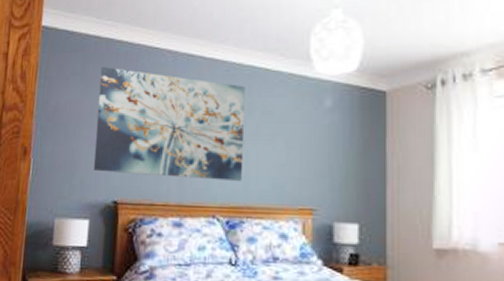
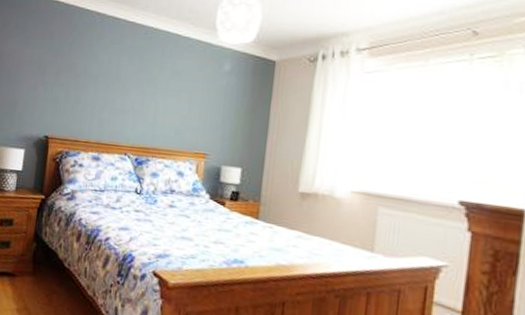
wall art: present [93,66,246,181] -> none [29,22,160,127]

